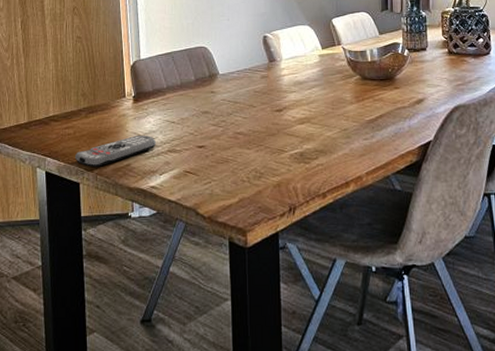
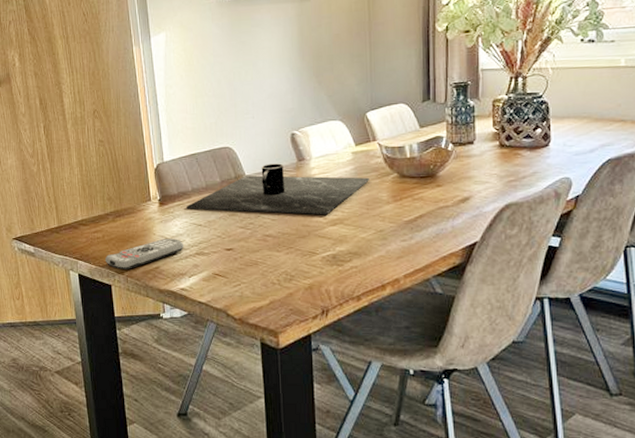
place setting: none [161,64,334,114] -> present [186,163,369,215]

